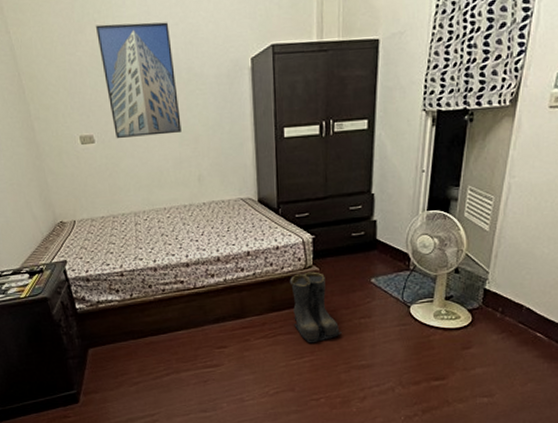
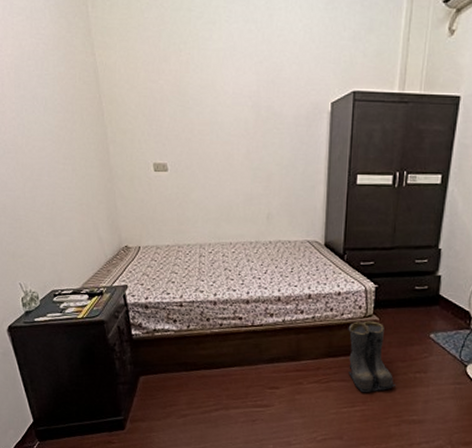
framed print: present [96,22,182,139] -> none [181,55,256,170]

